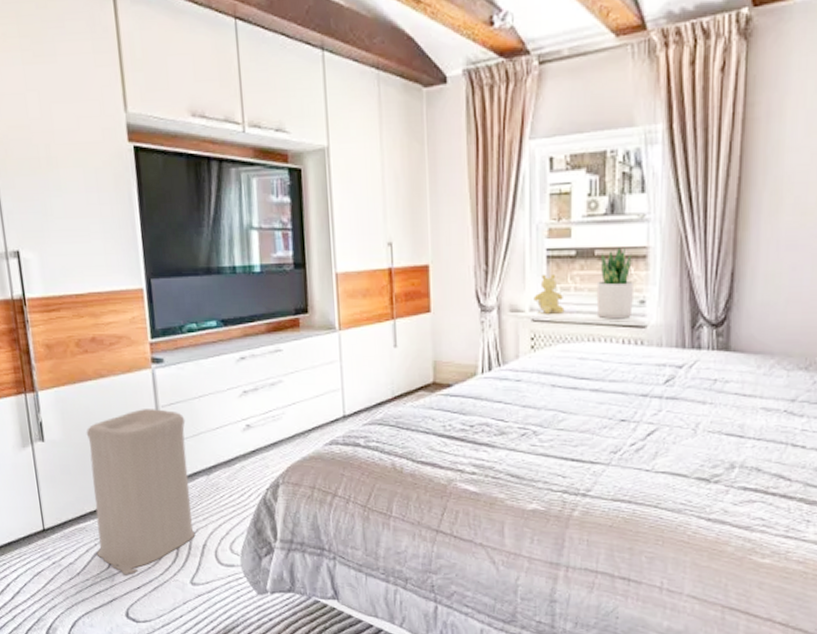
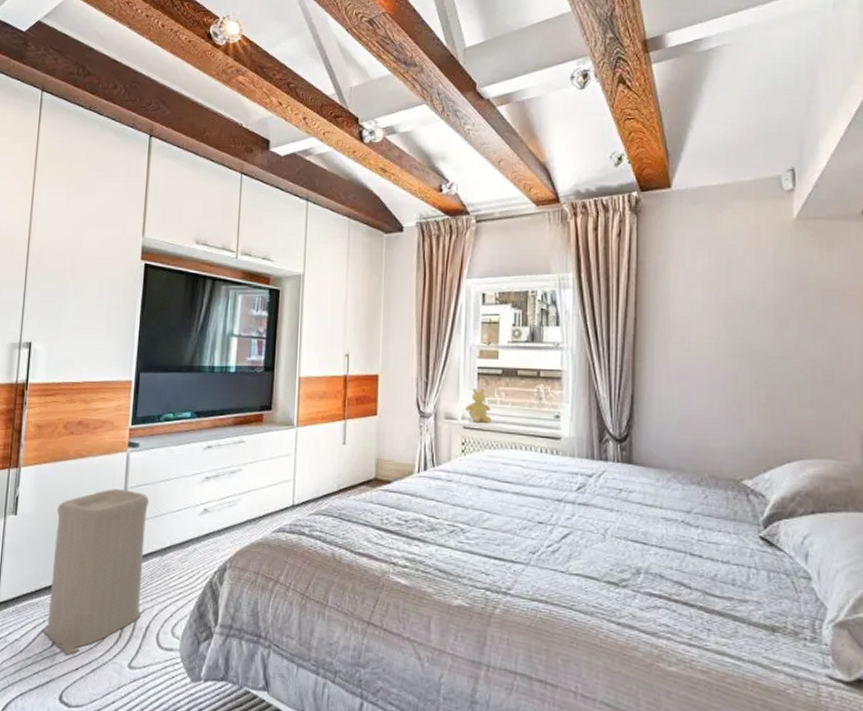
planter: present [596,247,633,319] -> none [518,369,550,431]

